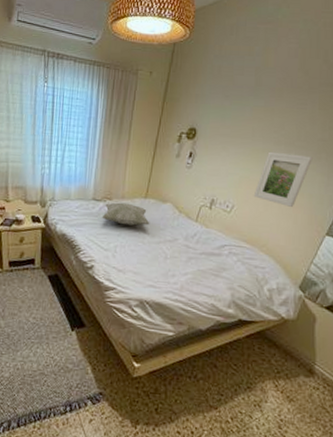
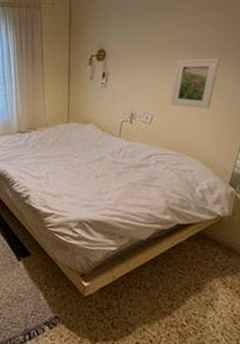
decorative pillow: present [102,202,150,226] -> none [29,130,76,152]

